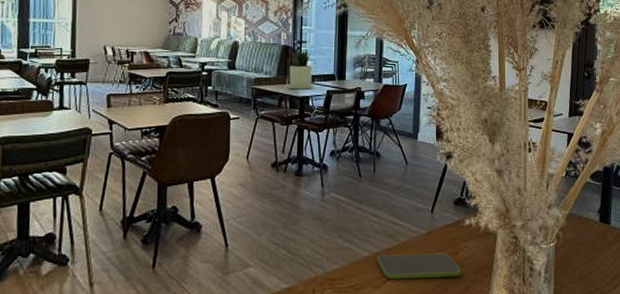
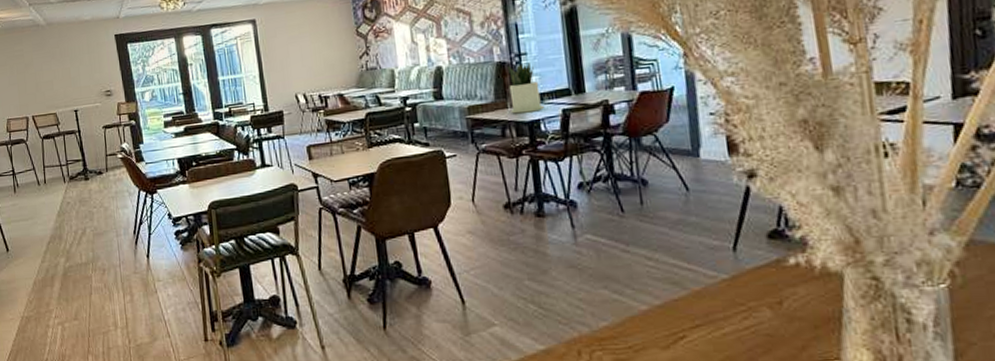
phone: present [377,253,462,280] -> none [660,303,792,338]

